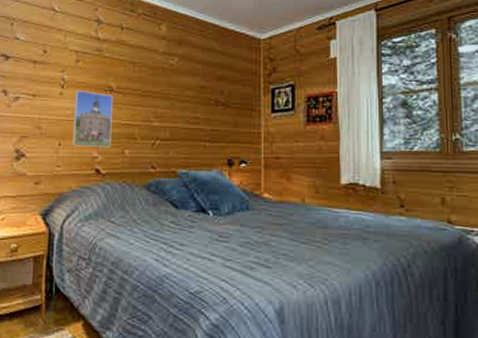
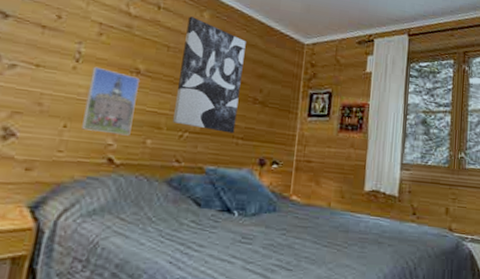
wall art: none [145,31,203,137] -> present [173,16,246,134]

